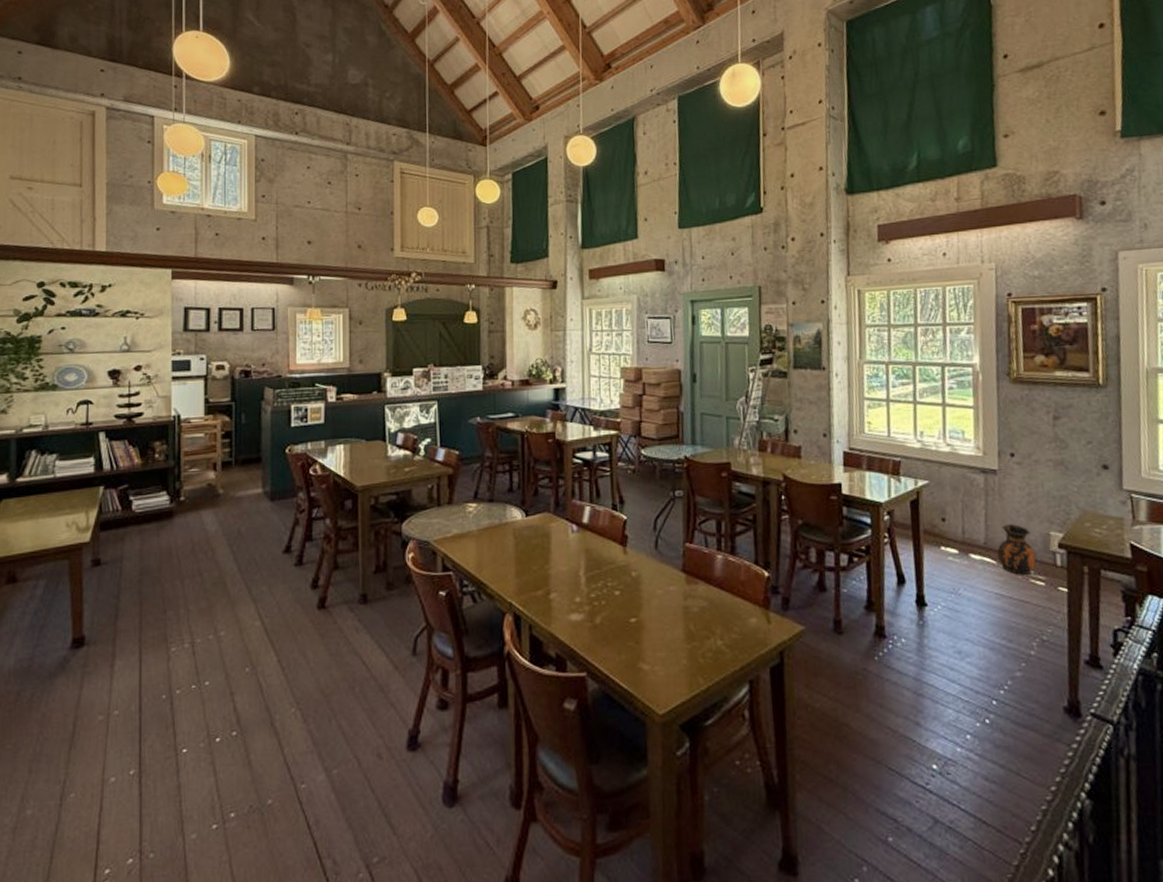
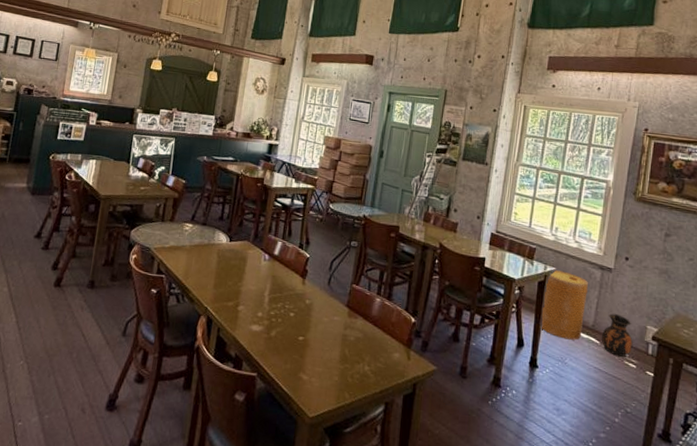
basket: none [920,483,973,565] -> present [540,270,589,340]

